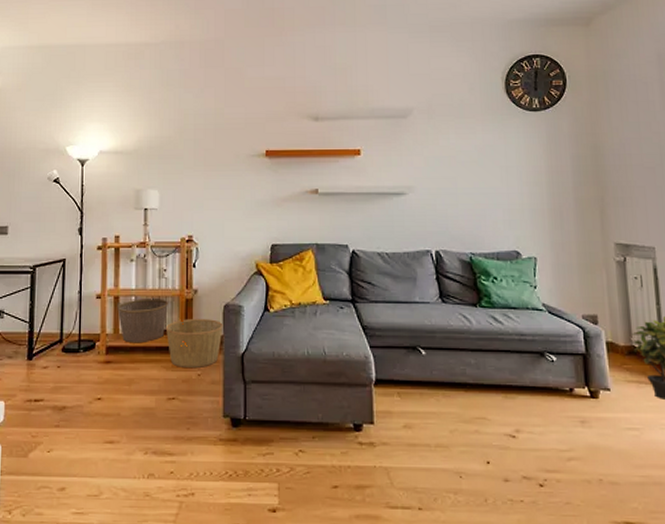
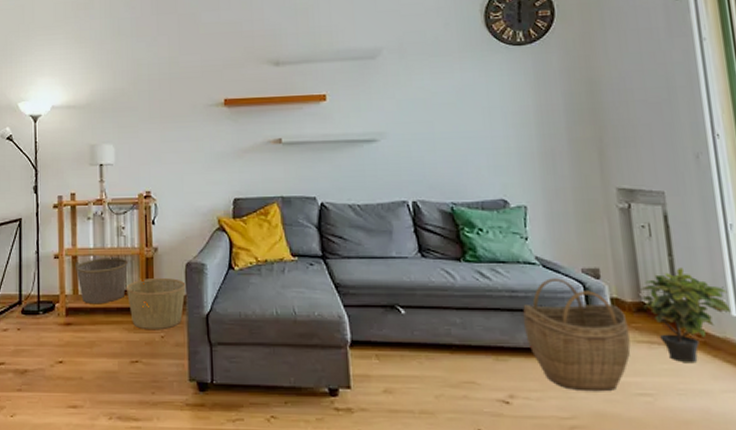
woven basket: none [530,323,622,427] -> present [523,278,631,392]

